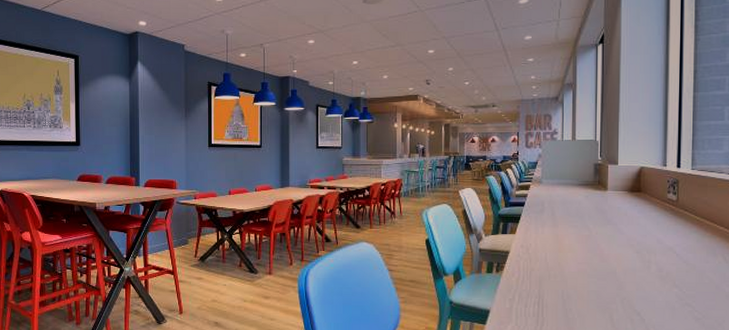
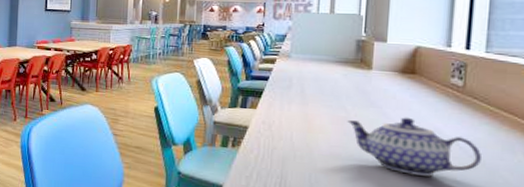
teapot: none [590,231,694,283] -> present [347,117,483,176]

